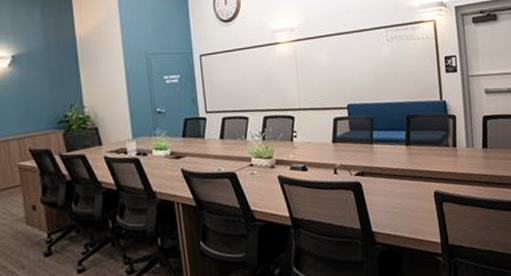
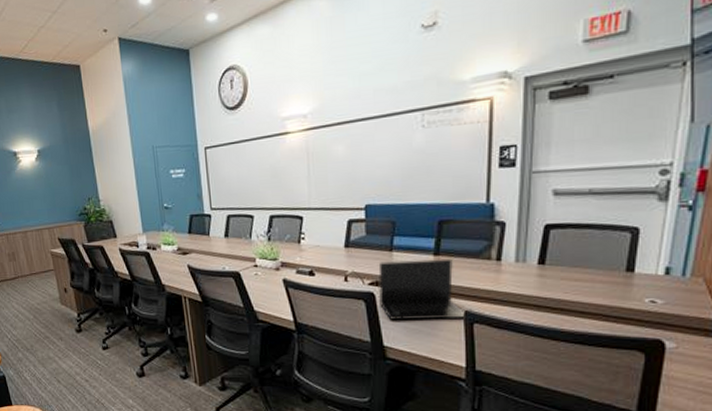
laptop: none [362,147,435,207] -> present [378,258,465,321]

